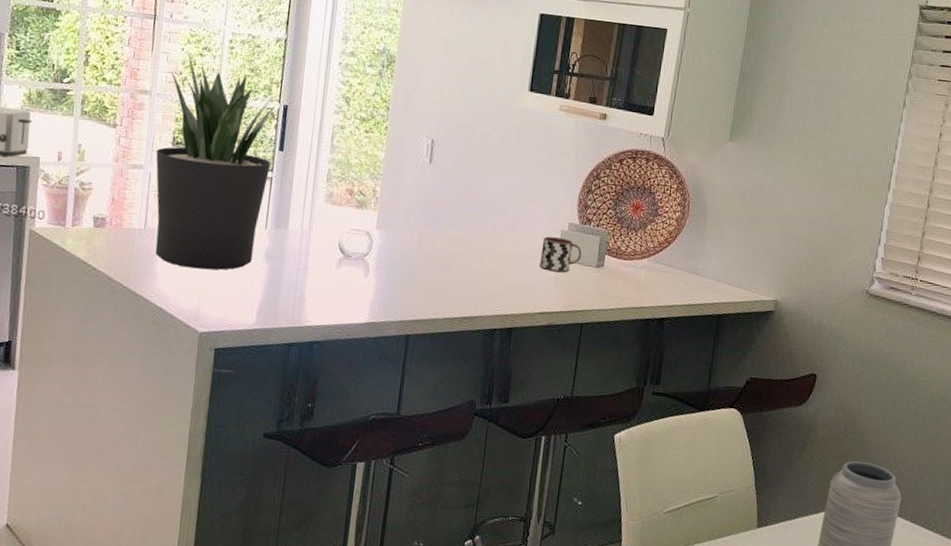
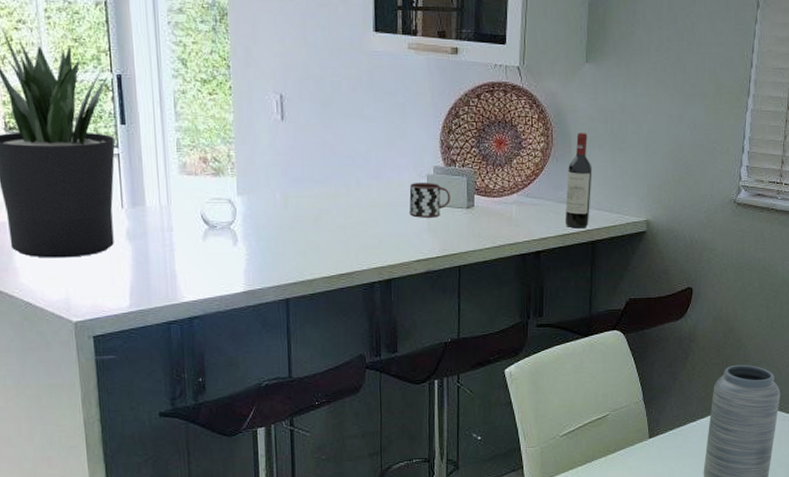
wine bottle: none [692,207,726,301] -> present [565,133,592,229]

